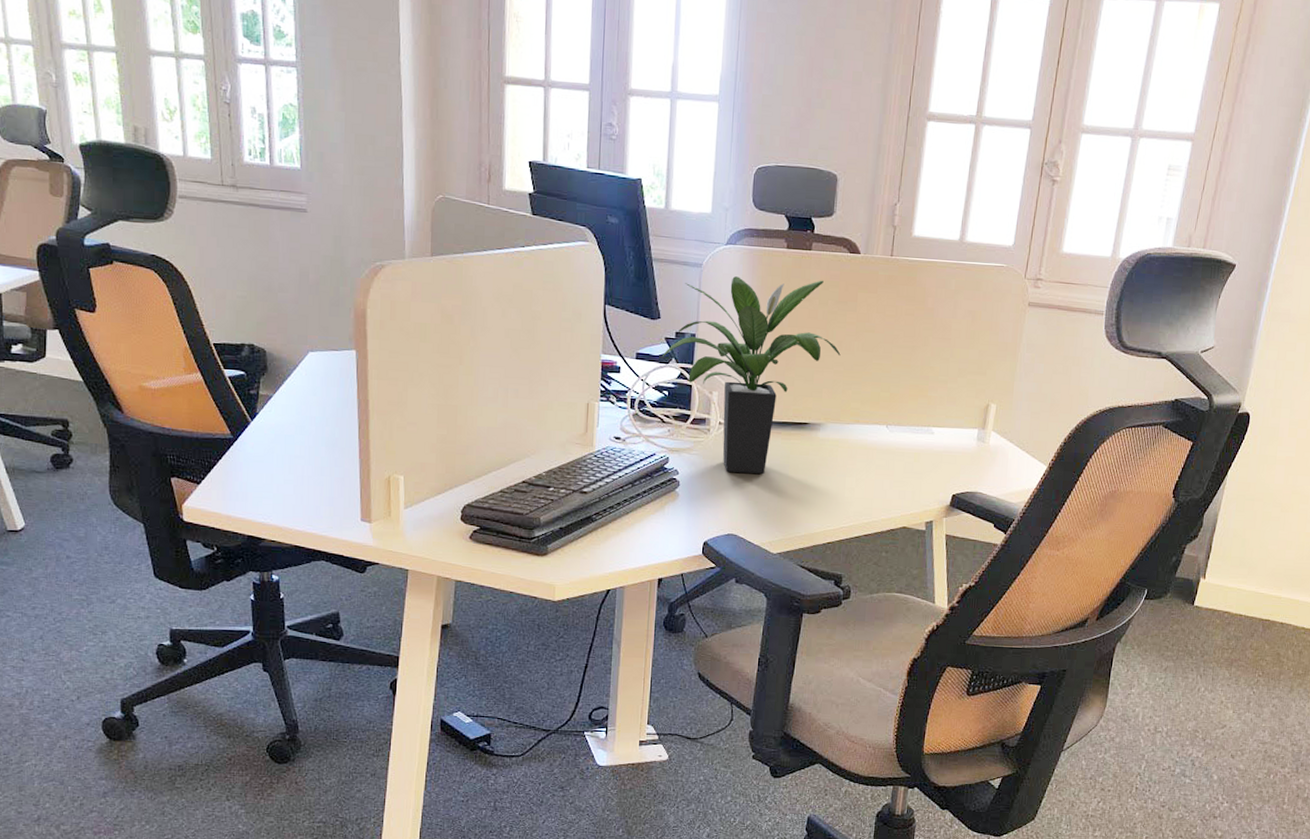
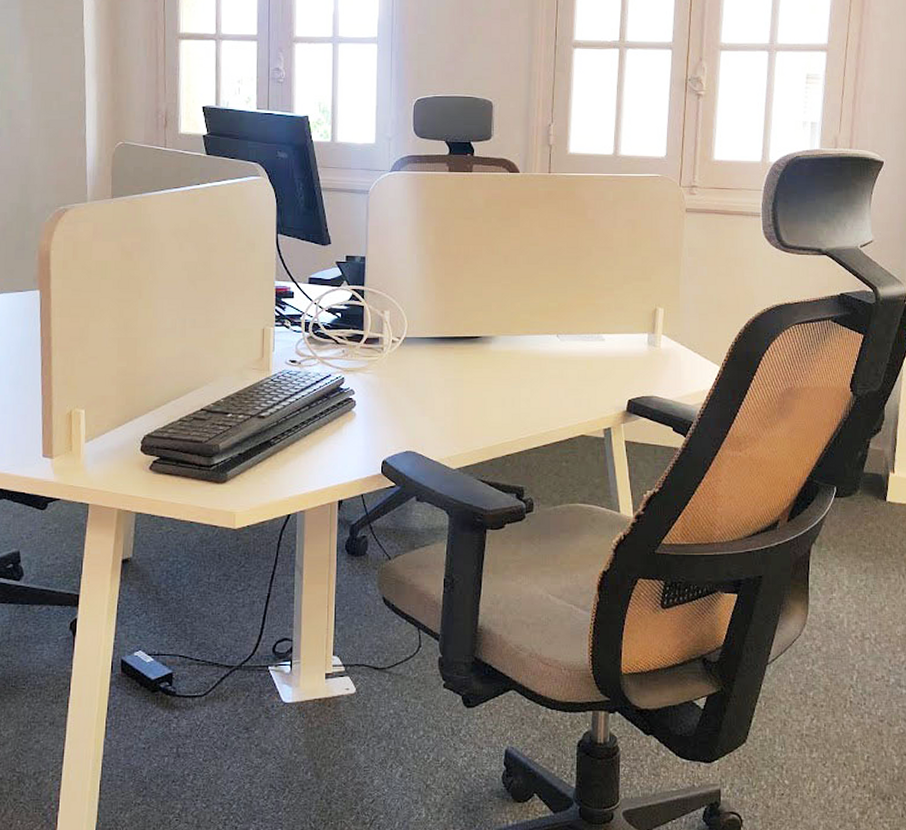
potted plant: present [661,276,841,474] -> none [333,199,507,389]

